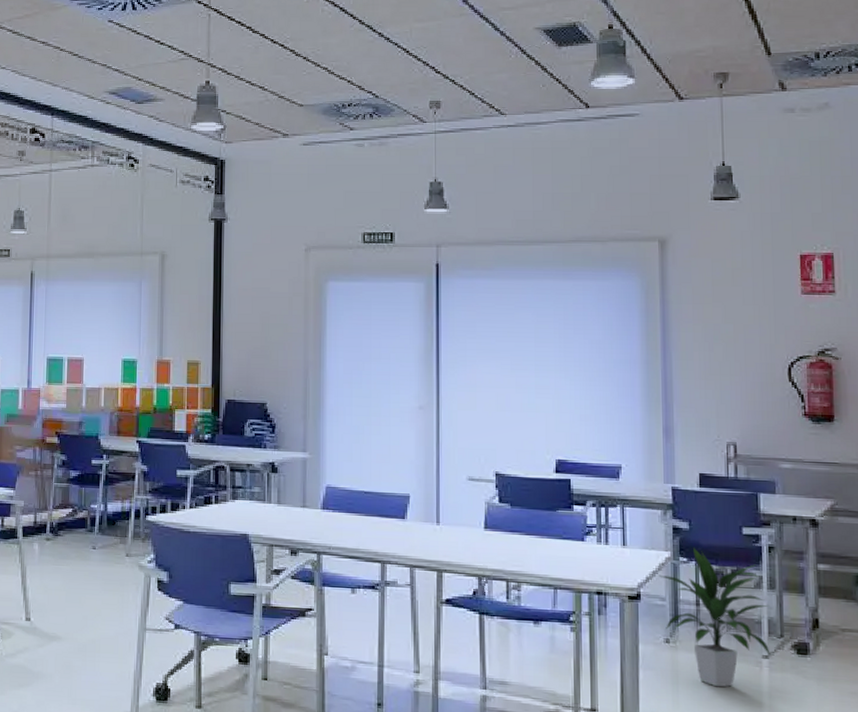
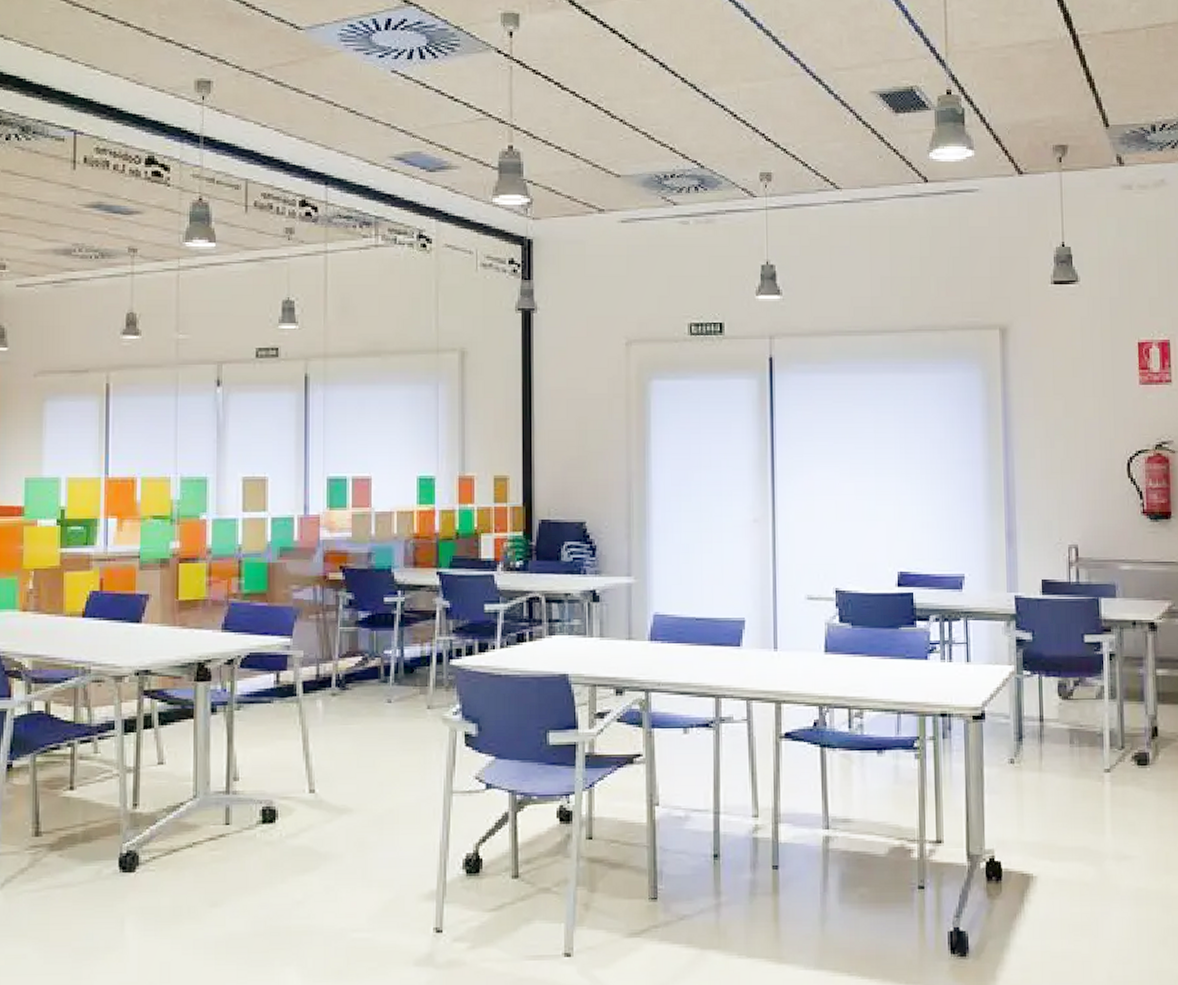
indoor plant: present [656,548,770,687] -> none [1000,660,1112,807]

